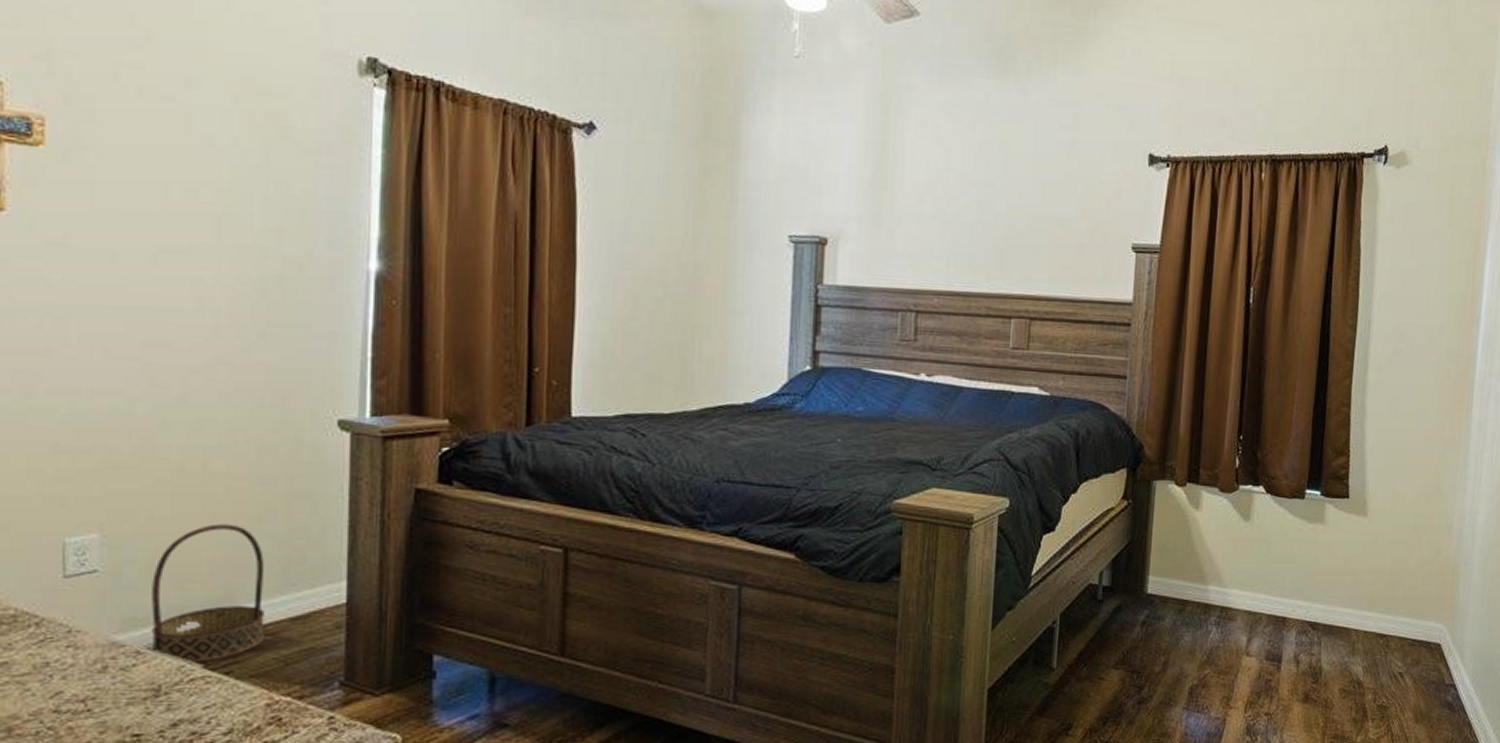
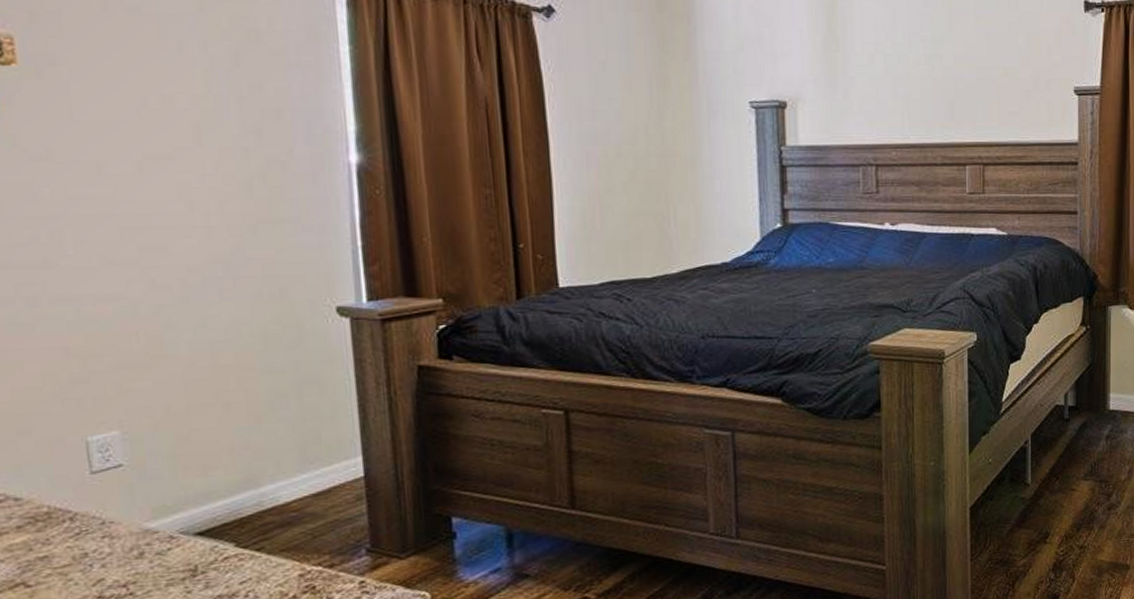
basket: present [151,524,265,663] -> none [176,411,290,543]

